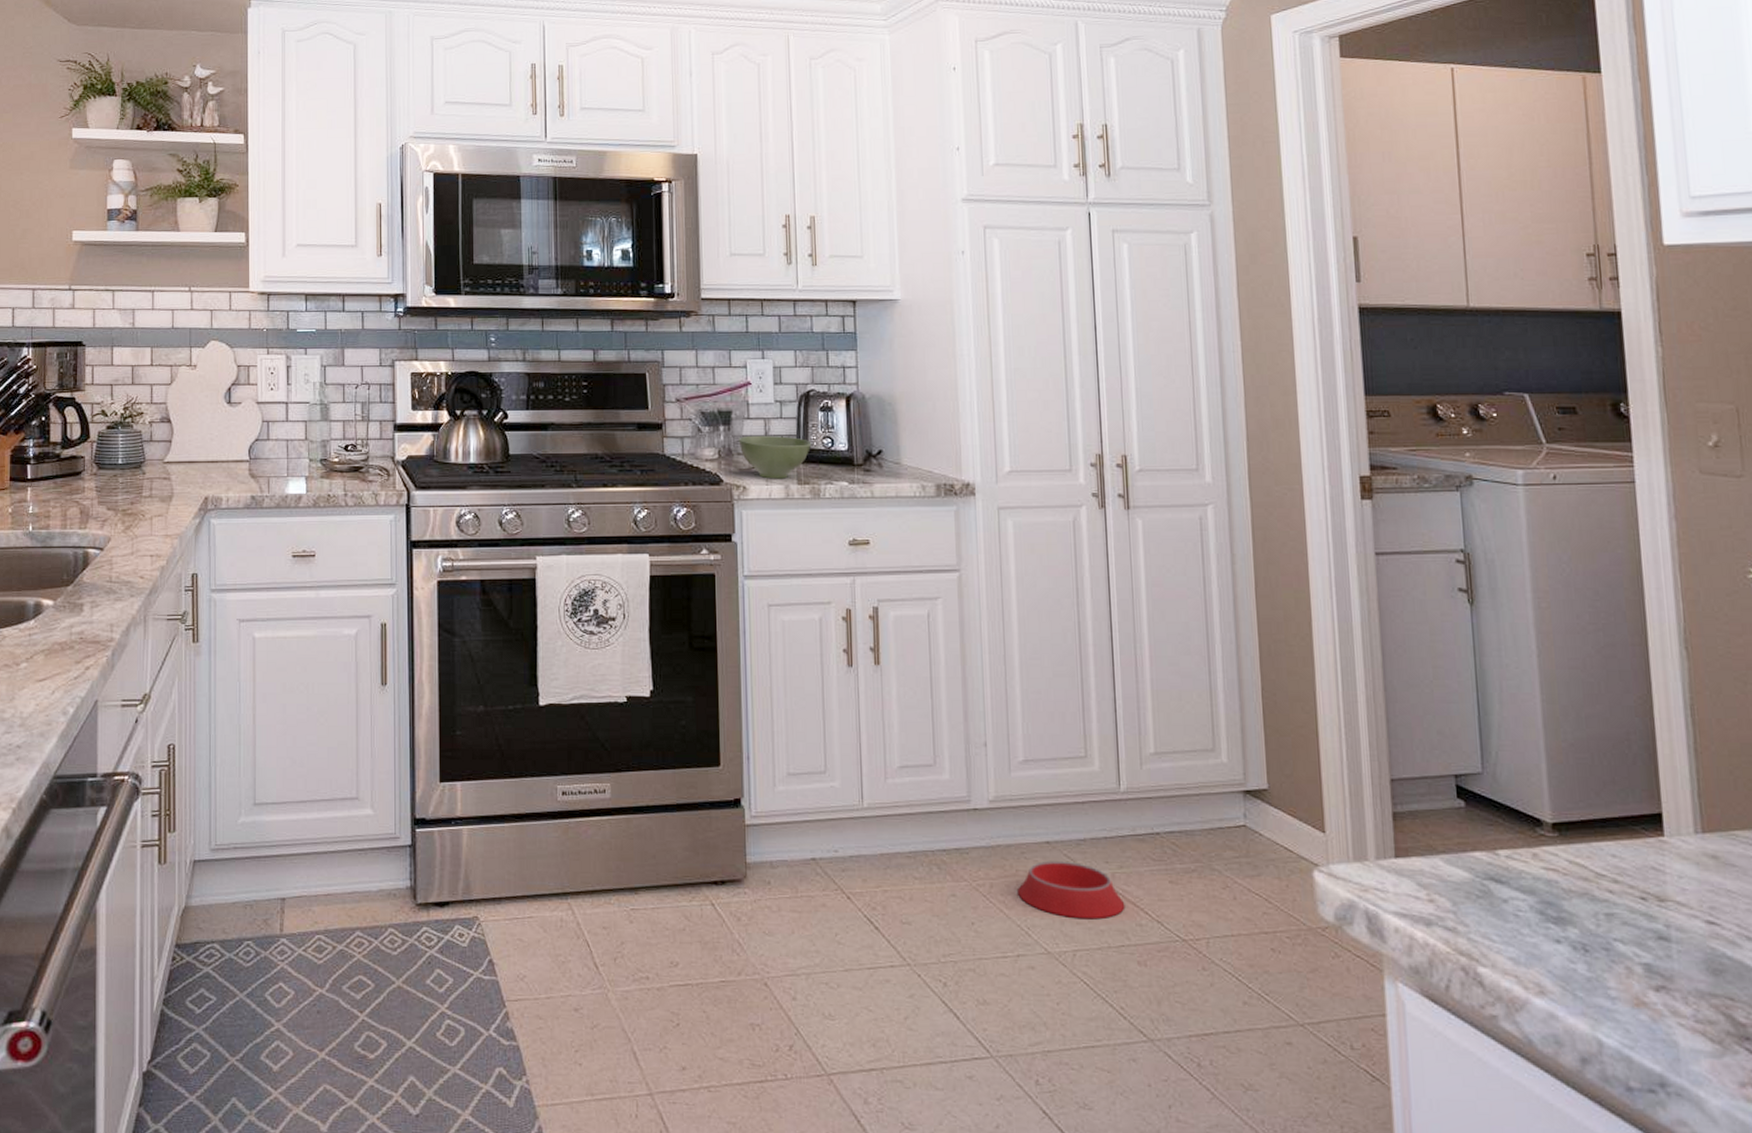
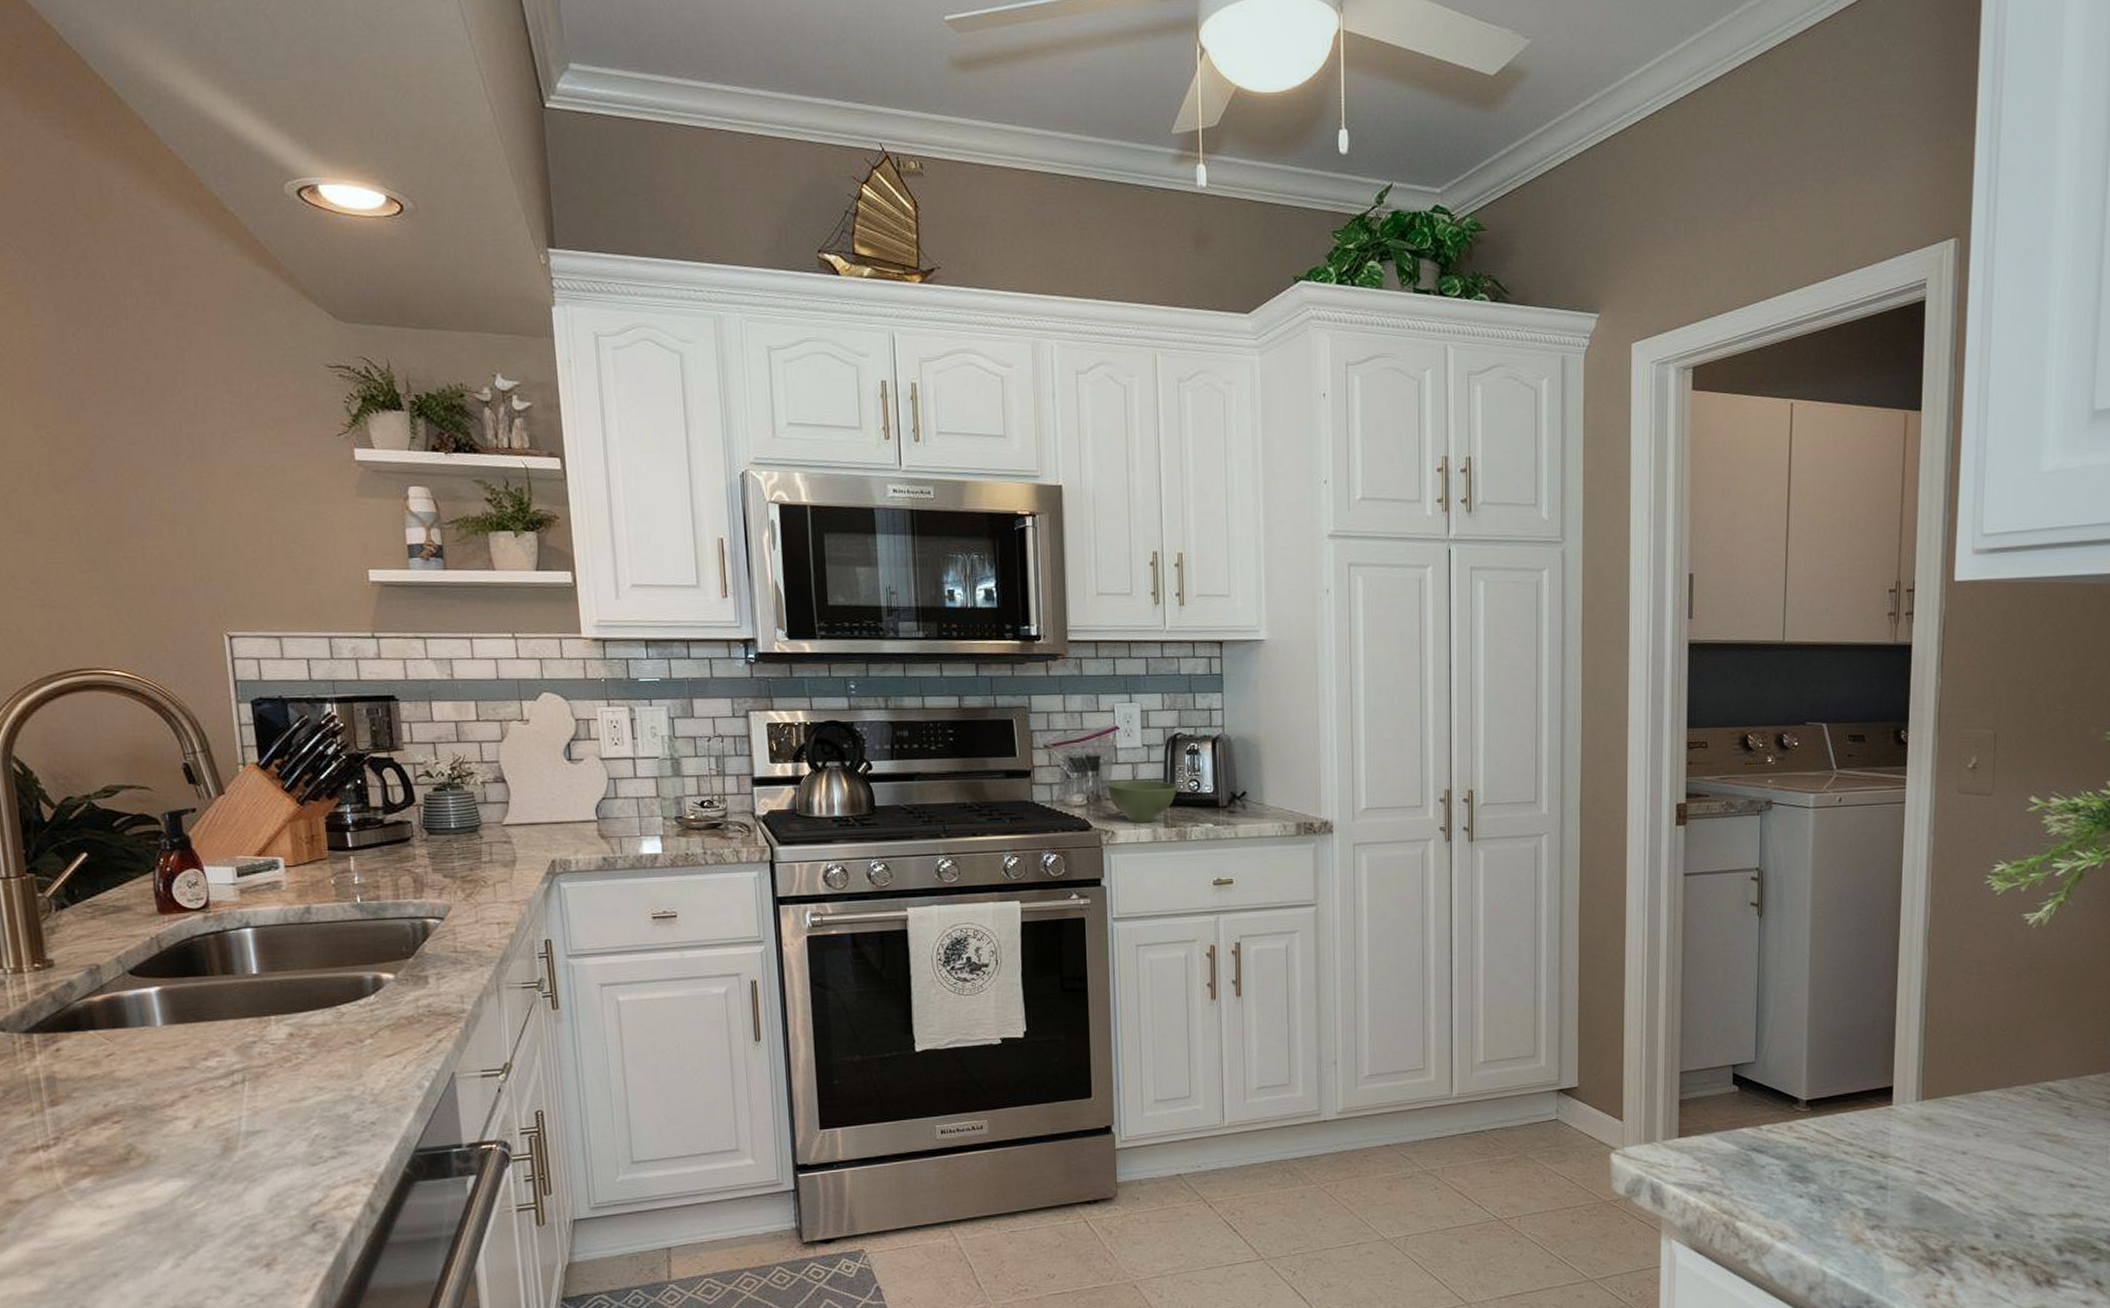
pet bowl: present [1018,860,1125,920] -> none [1360,1160,1452,1209]

